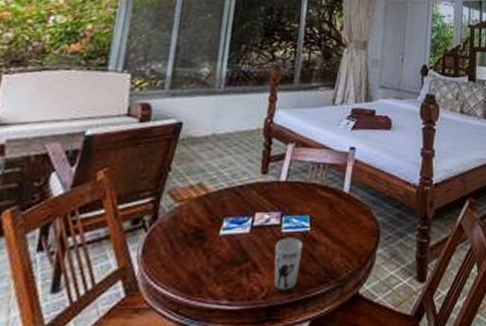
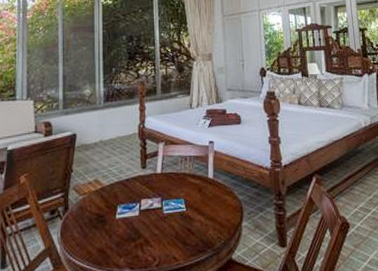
cup: present [274,238,302,291] -> none [160,217,182,259]

